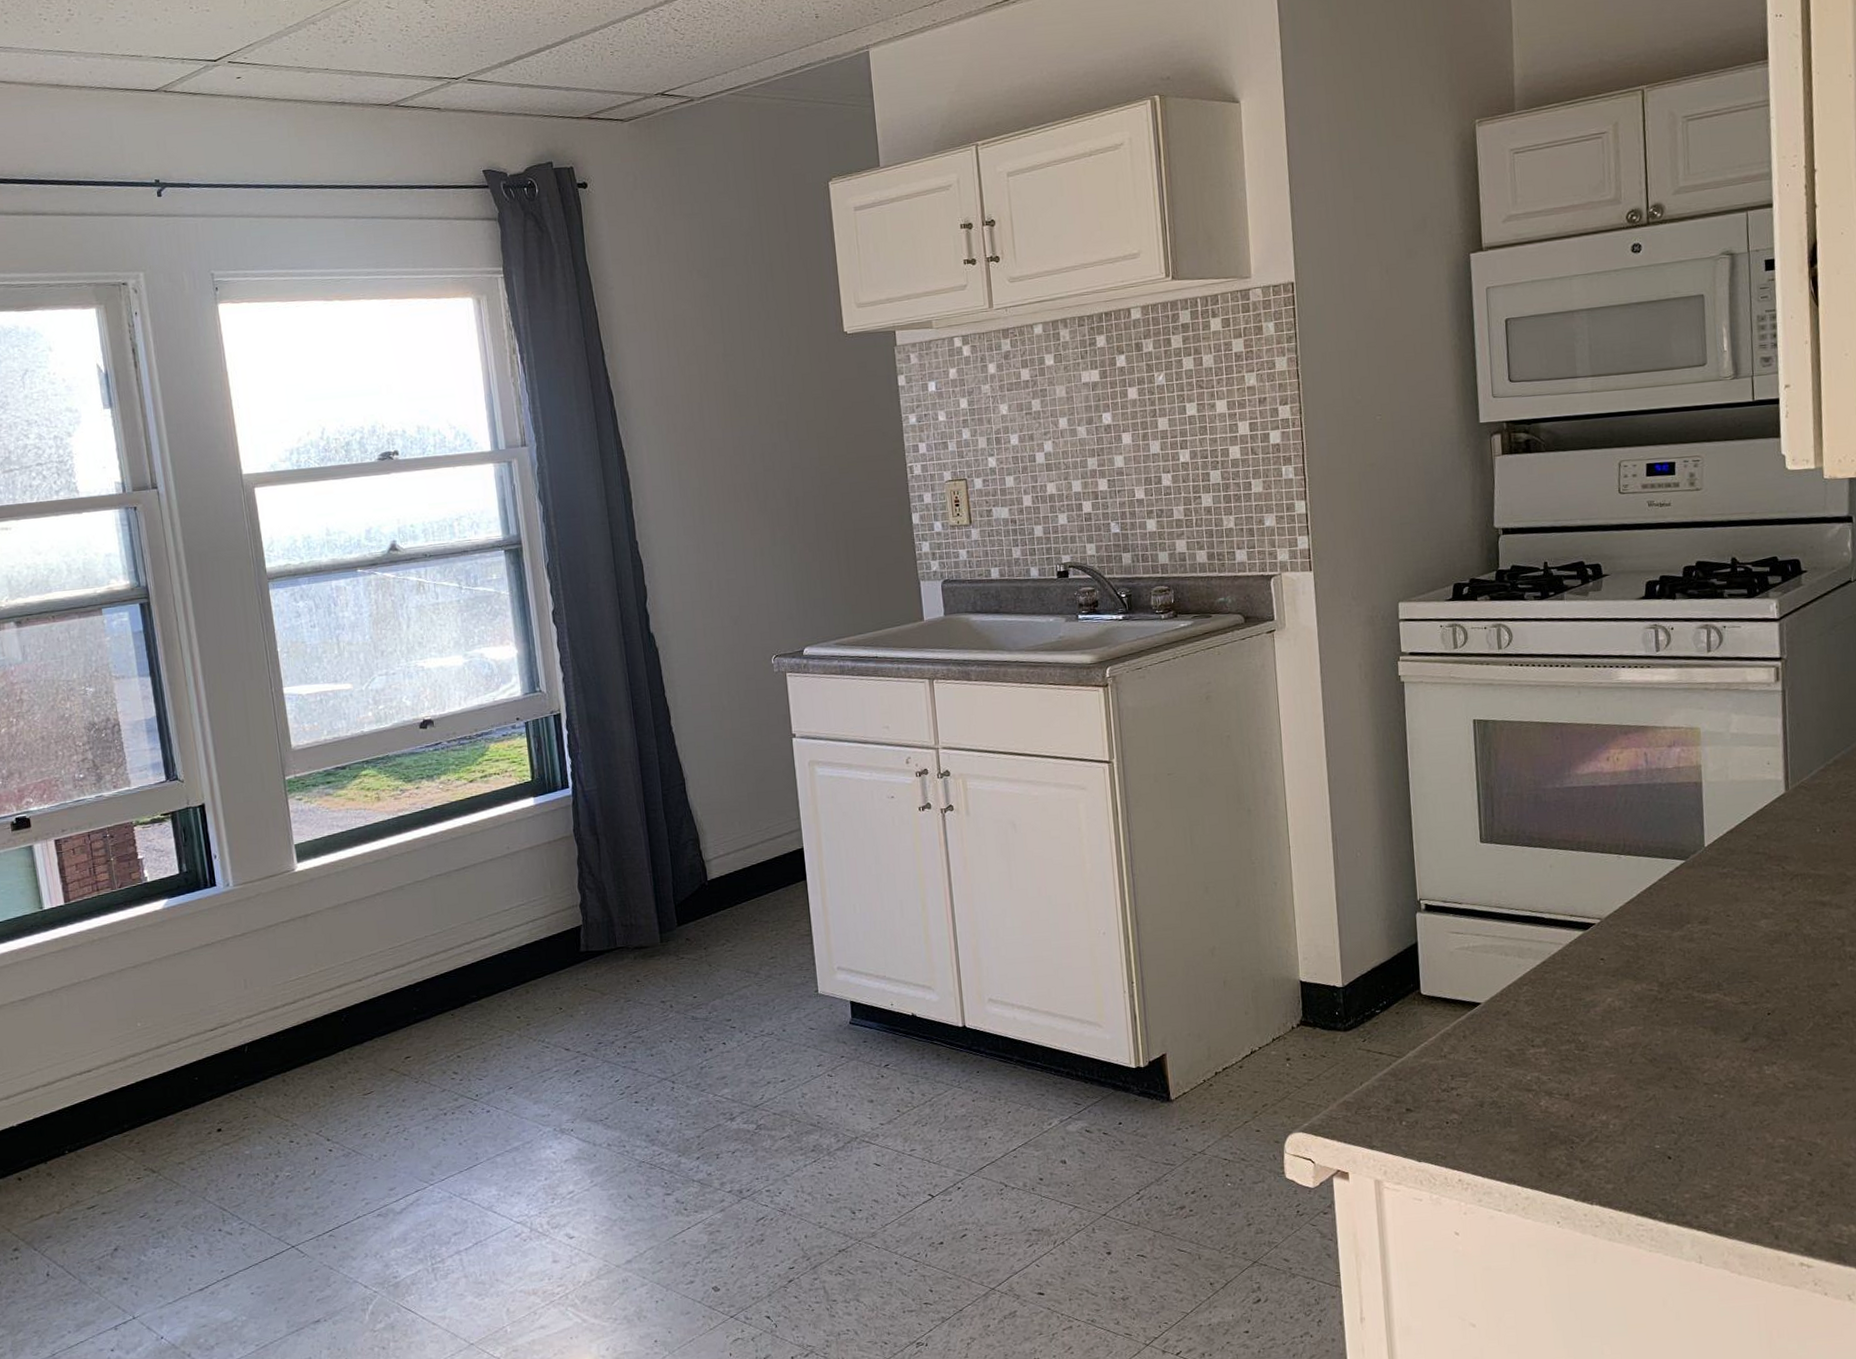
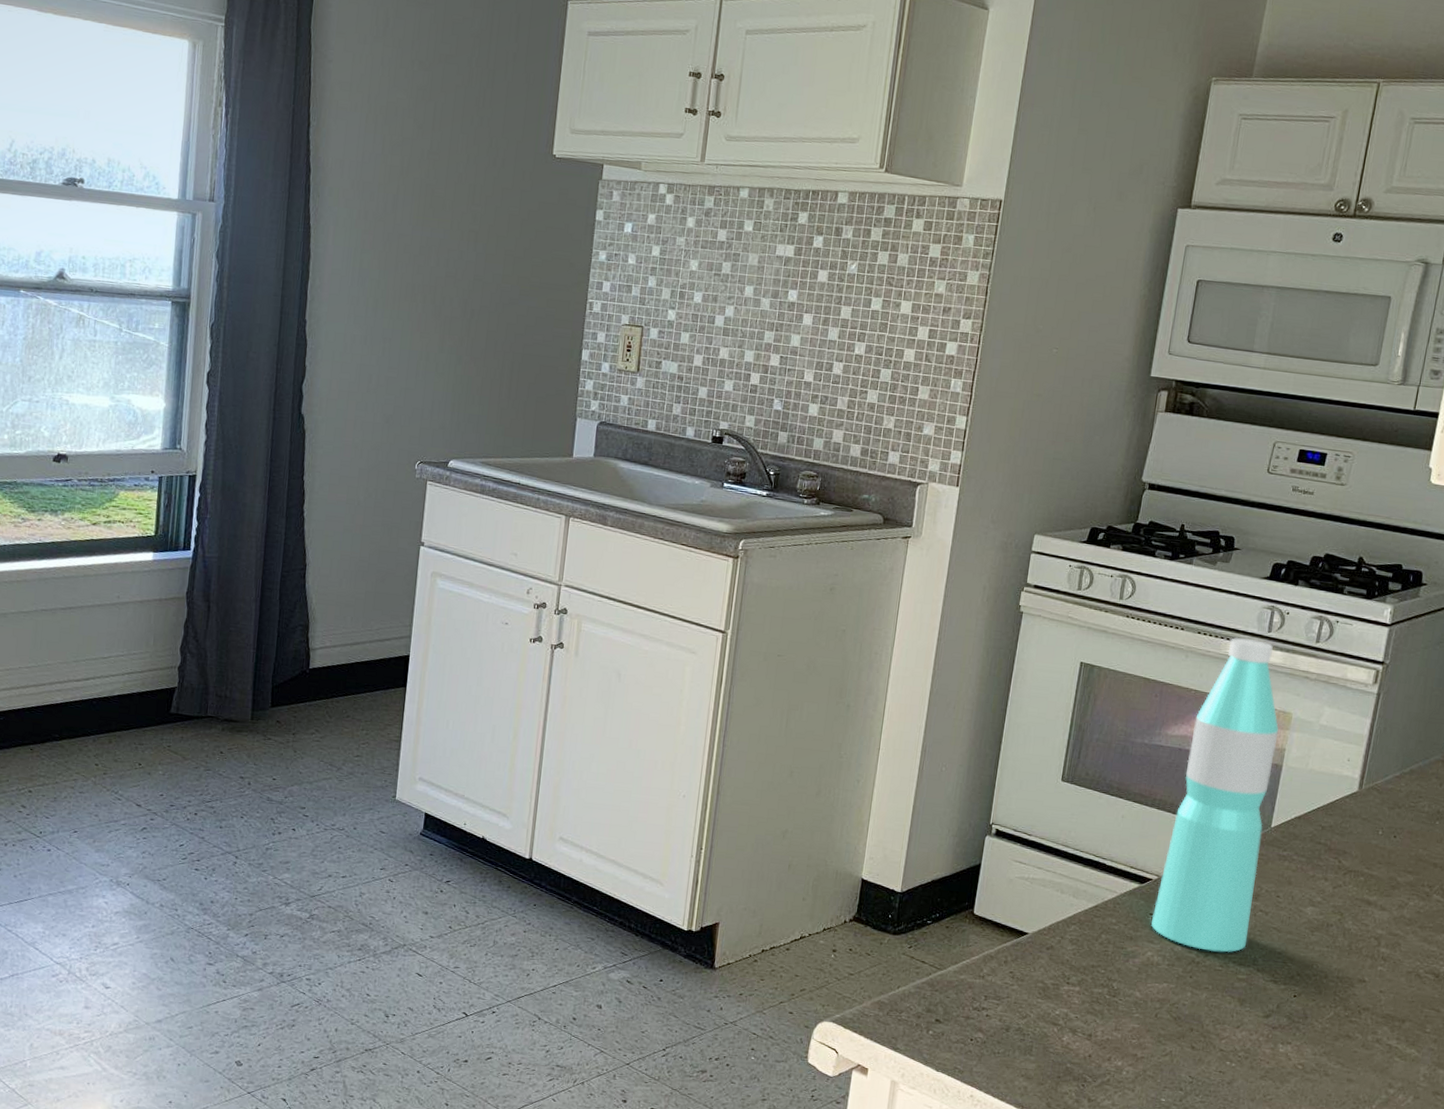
water bottle: none [1602,661,1707,986] -> present [1151,637,1279,953]

